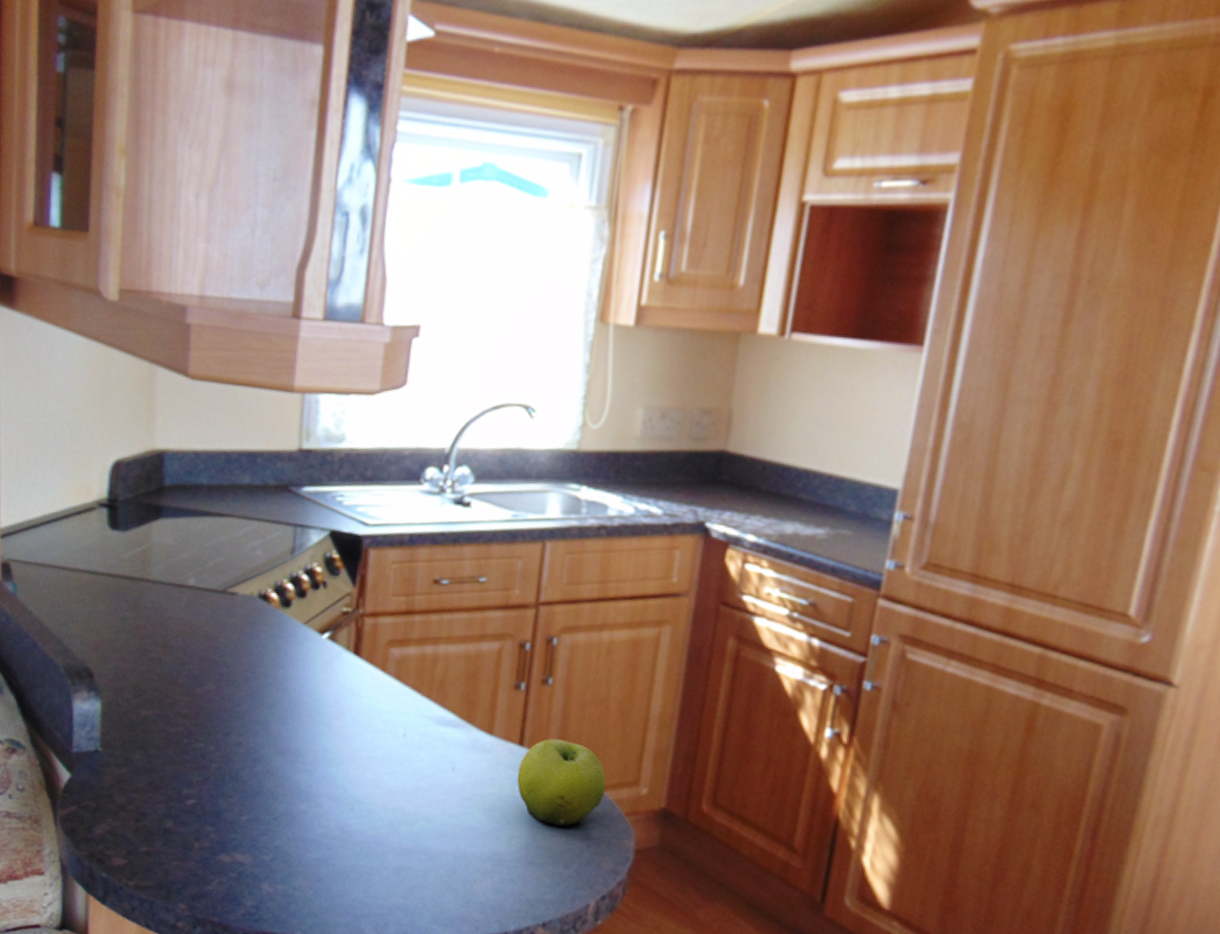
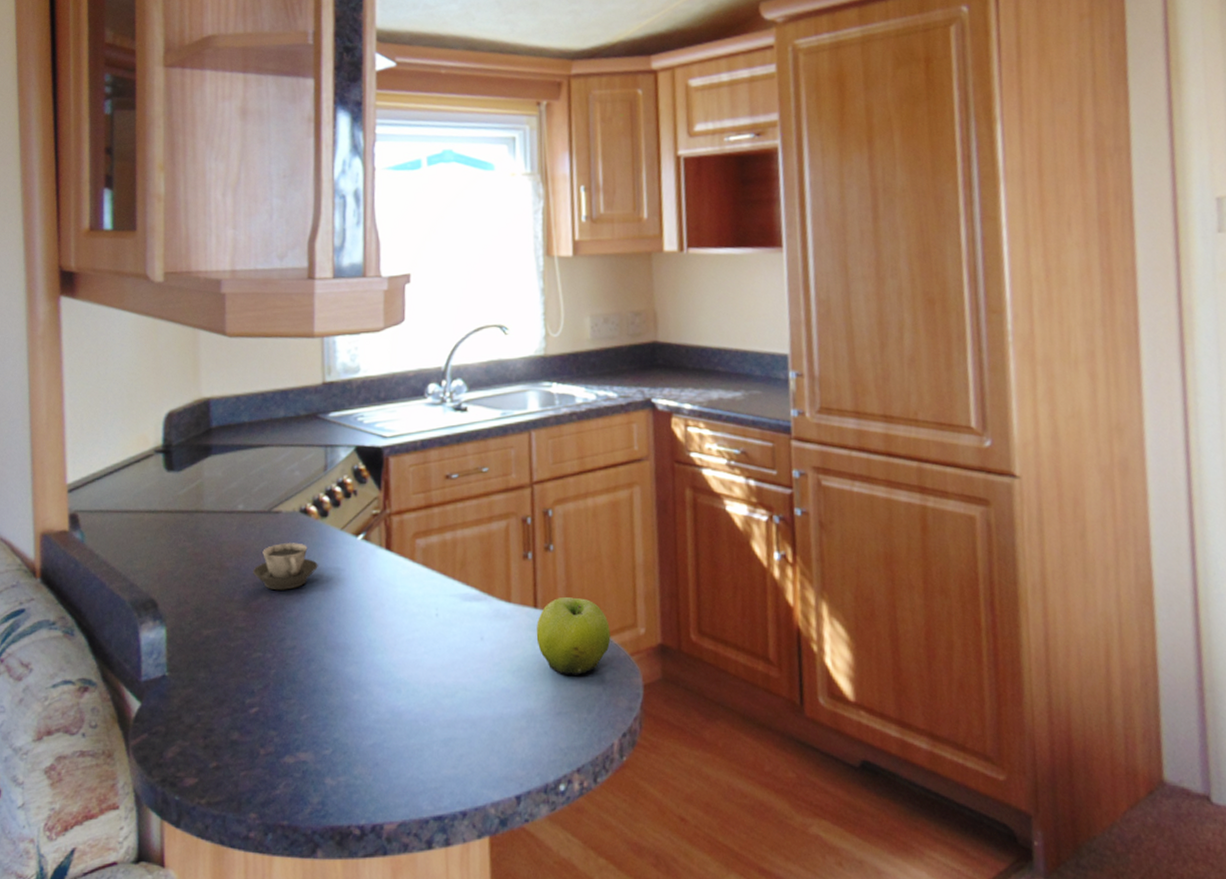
cup: none [199,629,274,682] -> present [252,543,318,591]

